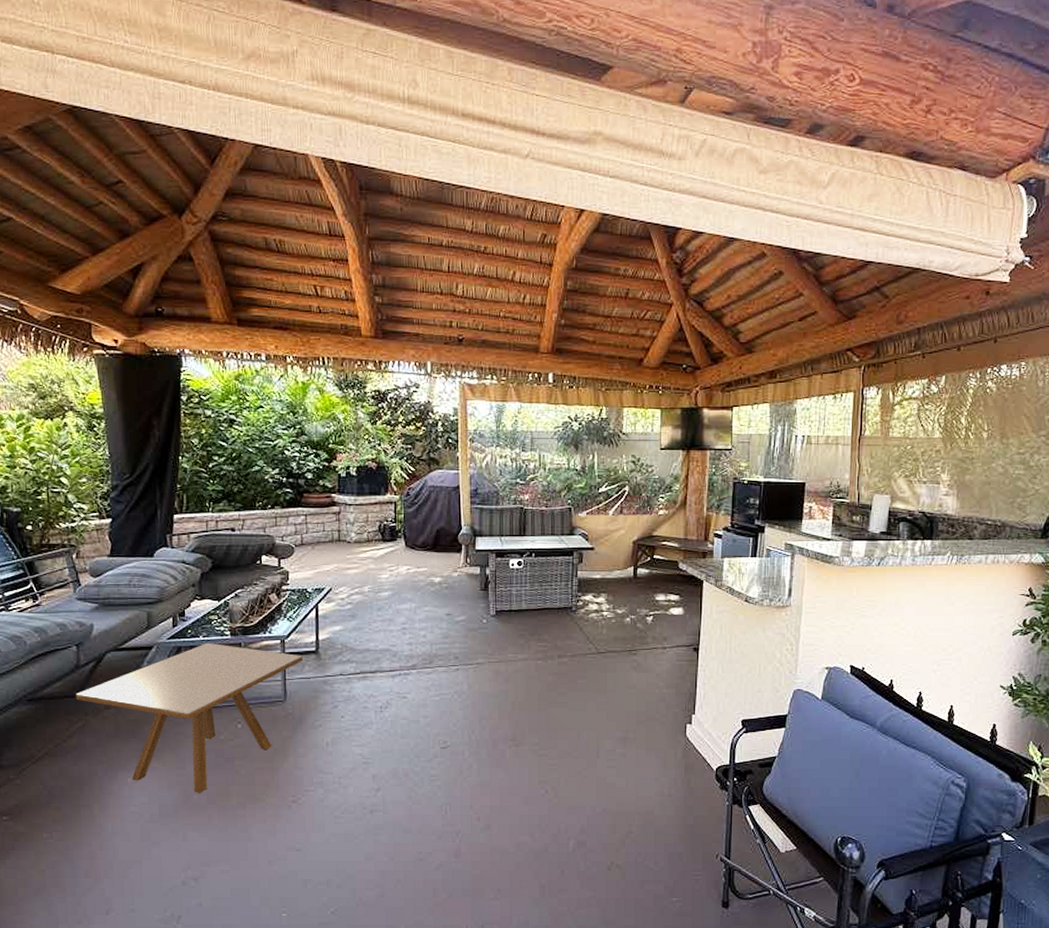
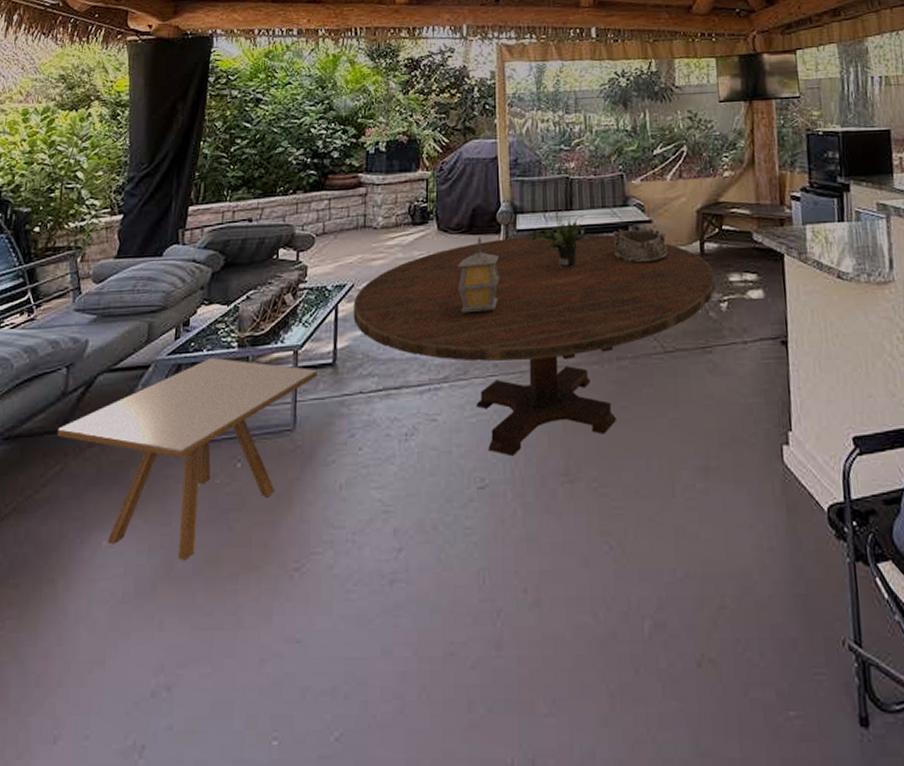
dining table: none [332,556,643,726] -> present [353,234,715,457]
lantern: none [424,555,460,616] -> present [458,237,499,314]
potted plant: none [487,532,539,585] -> present [530,207,589,269]
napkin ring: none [560,553,606,582] -> present [613,227,668,264]

